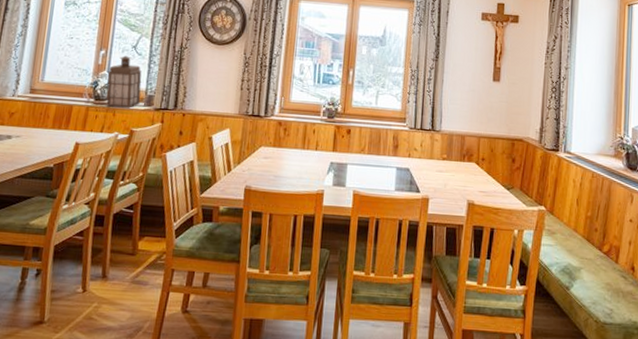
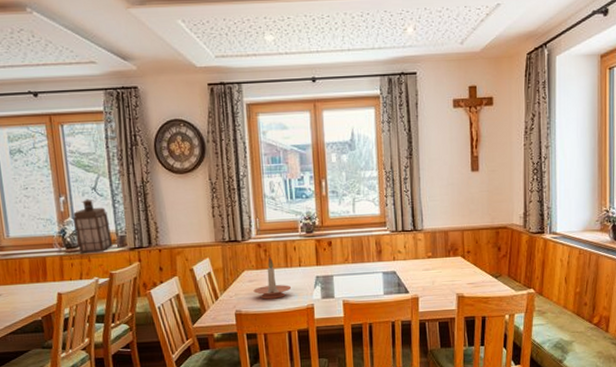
candle holder: none [266,135,305,180] -> present [253,256,292,300]

